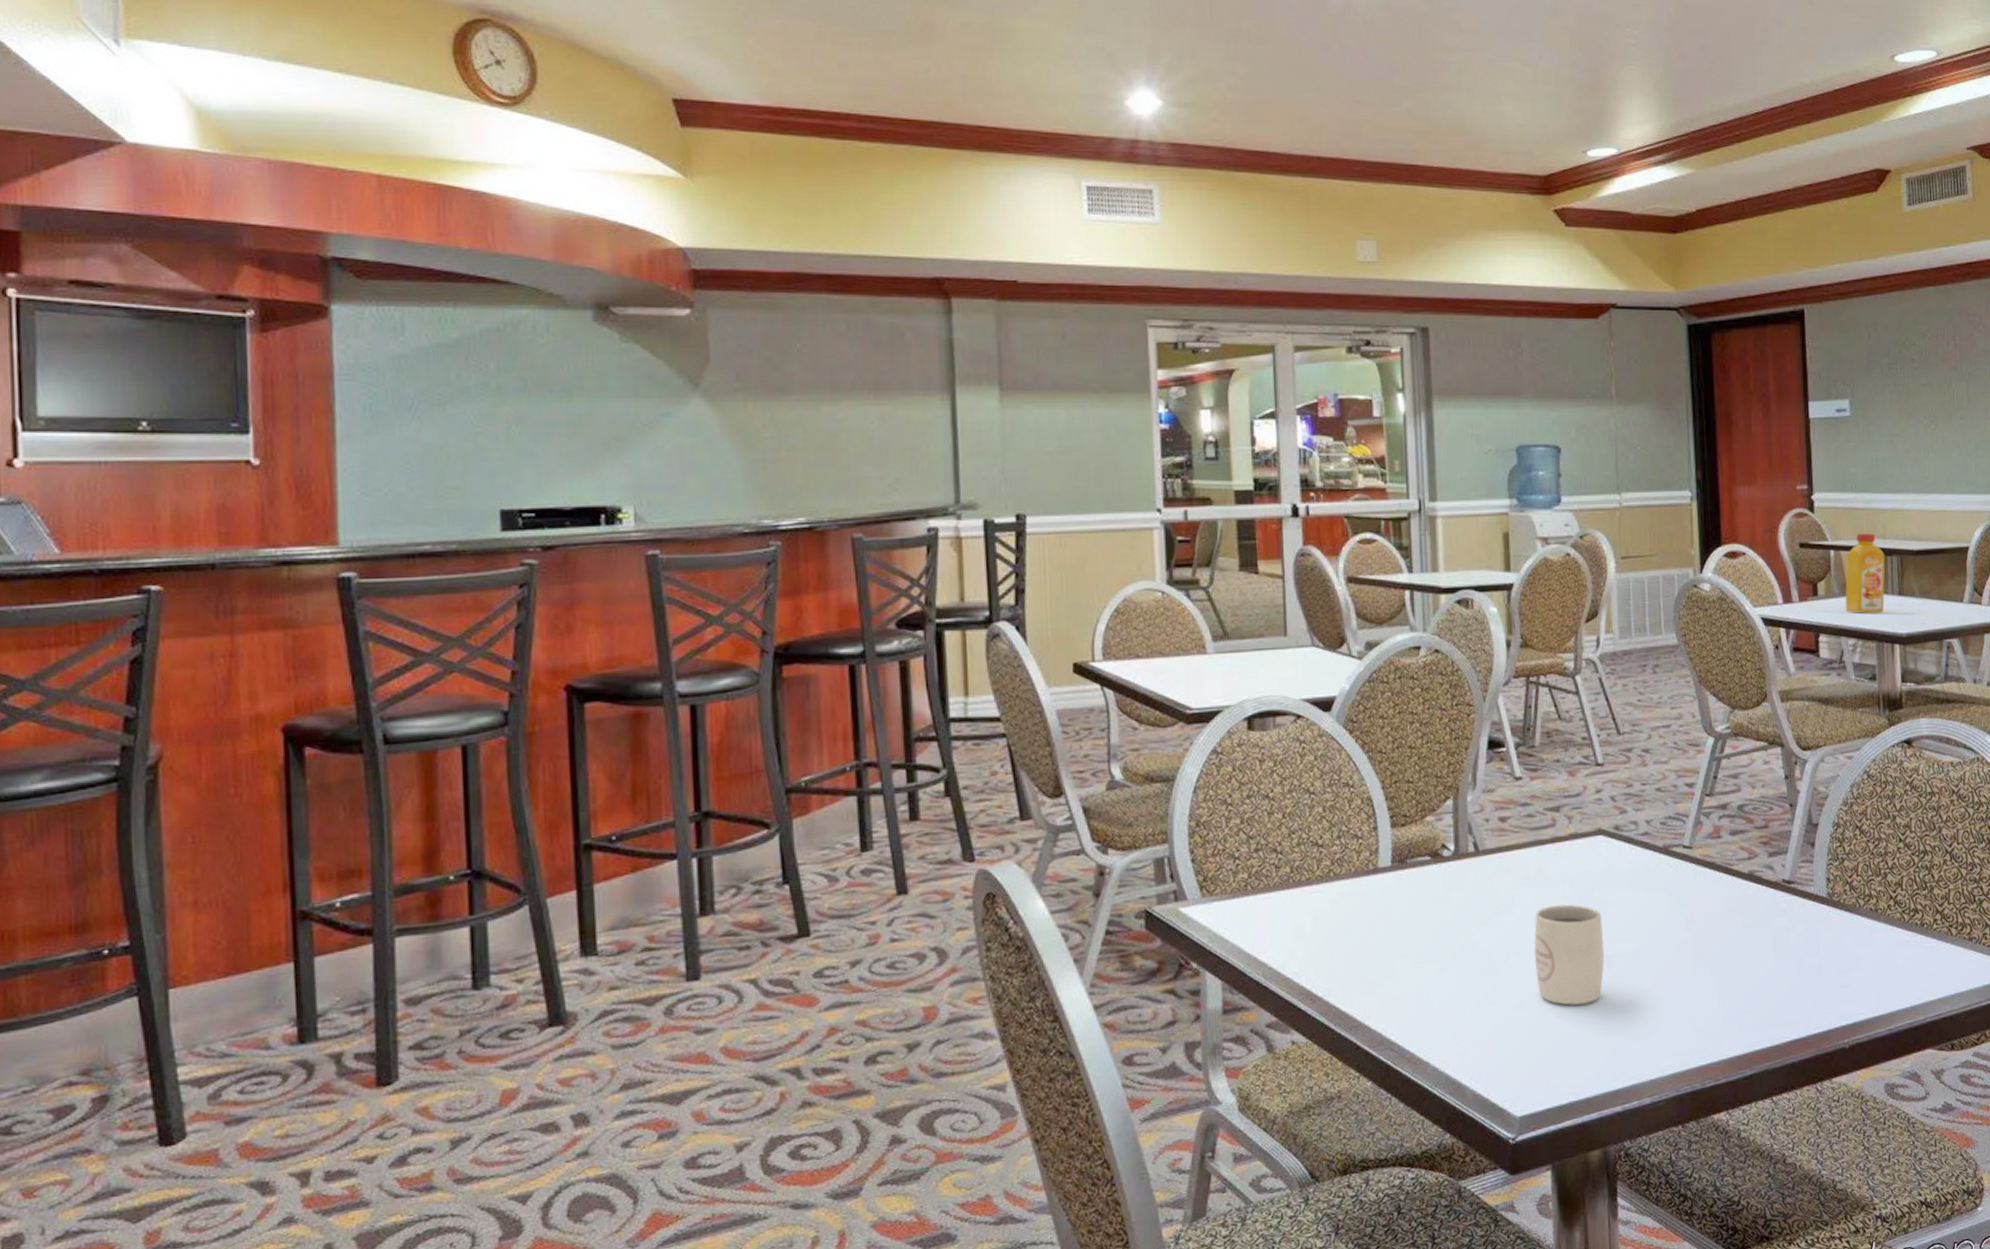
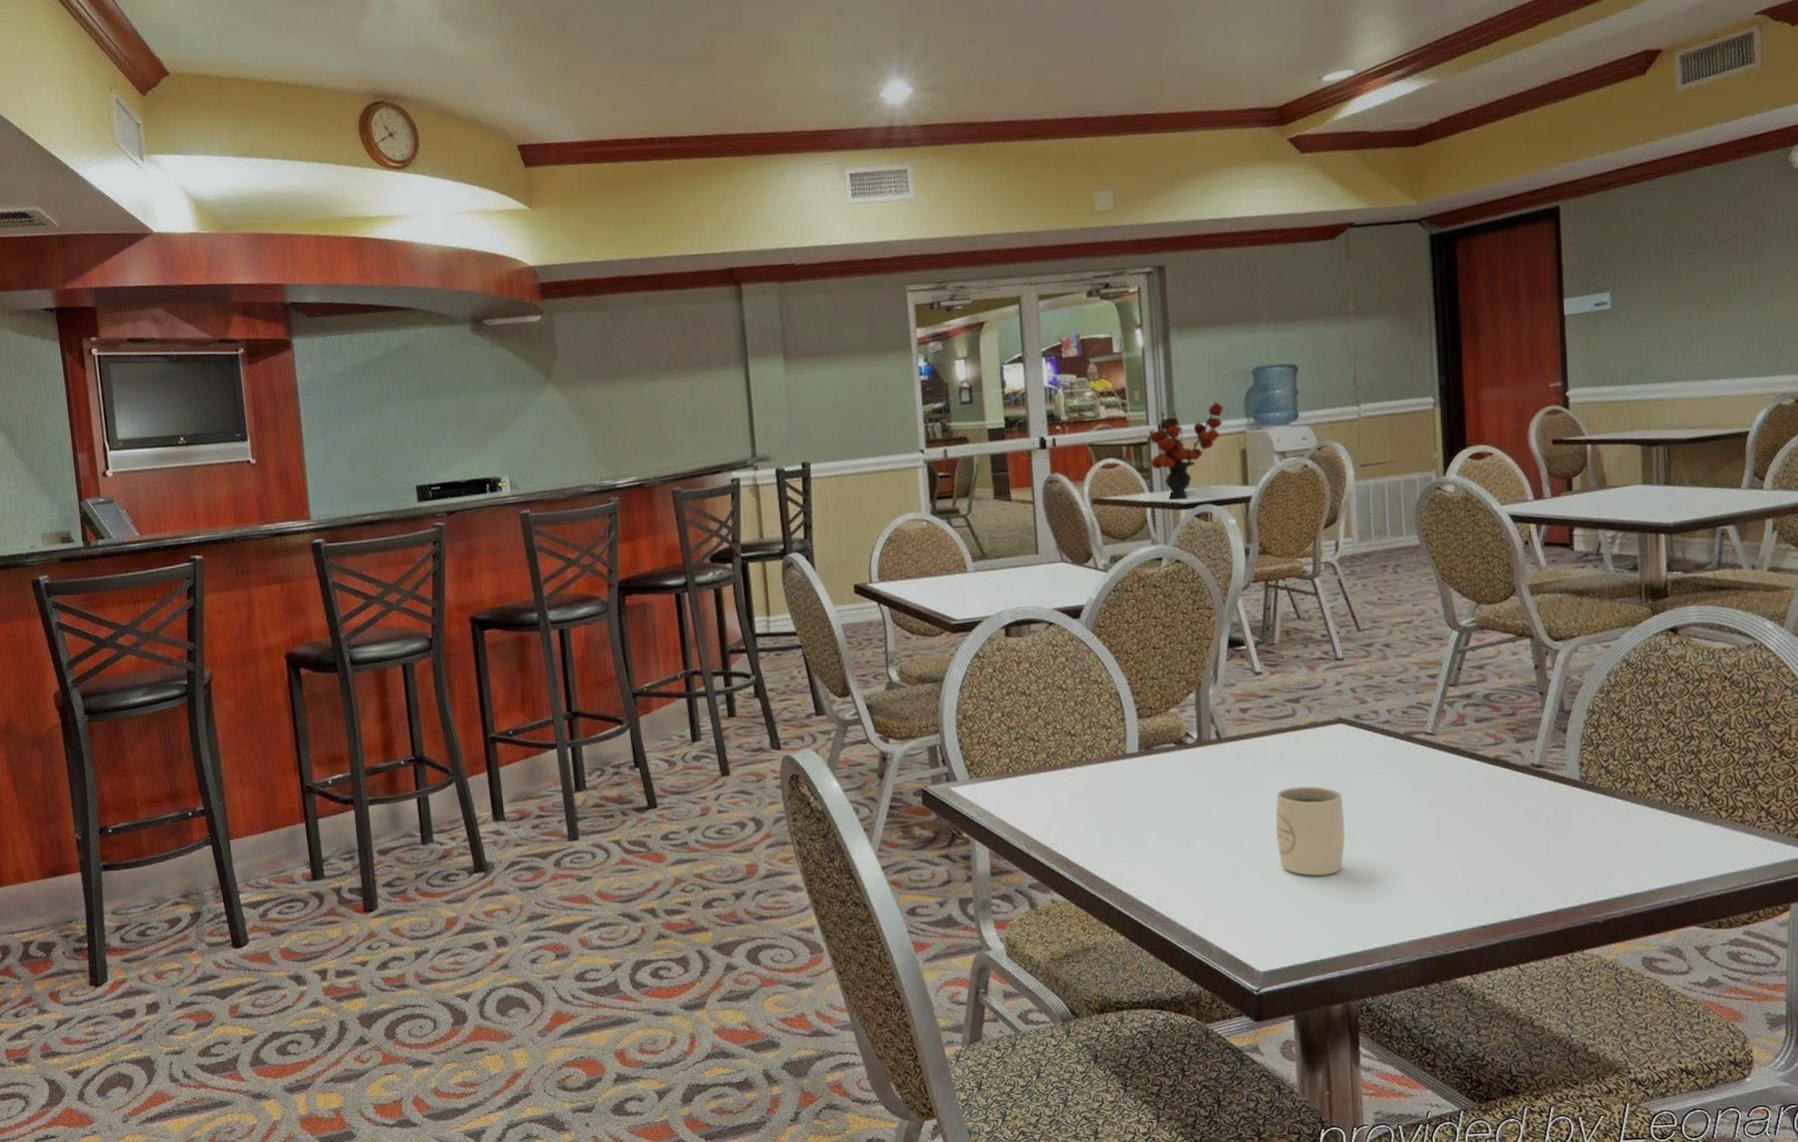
bouquet: none [1408,472,1486,584] -> present [1148,399,1224,501]
juice bottle: present [1845,533,1885,613] -> none [1603,425,1650,506]

